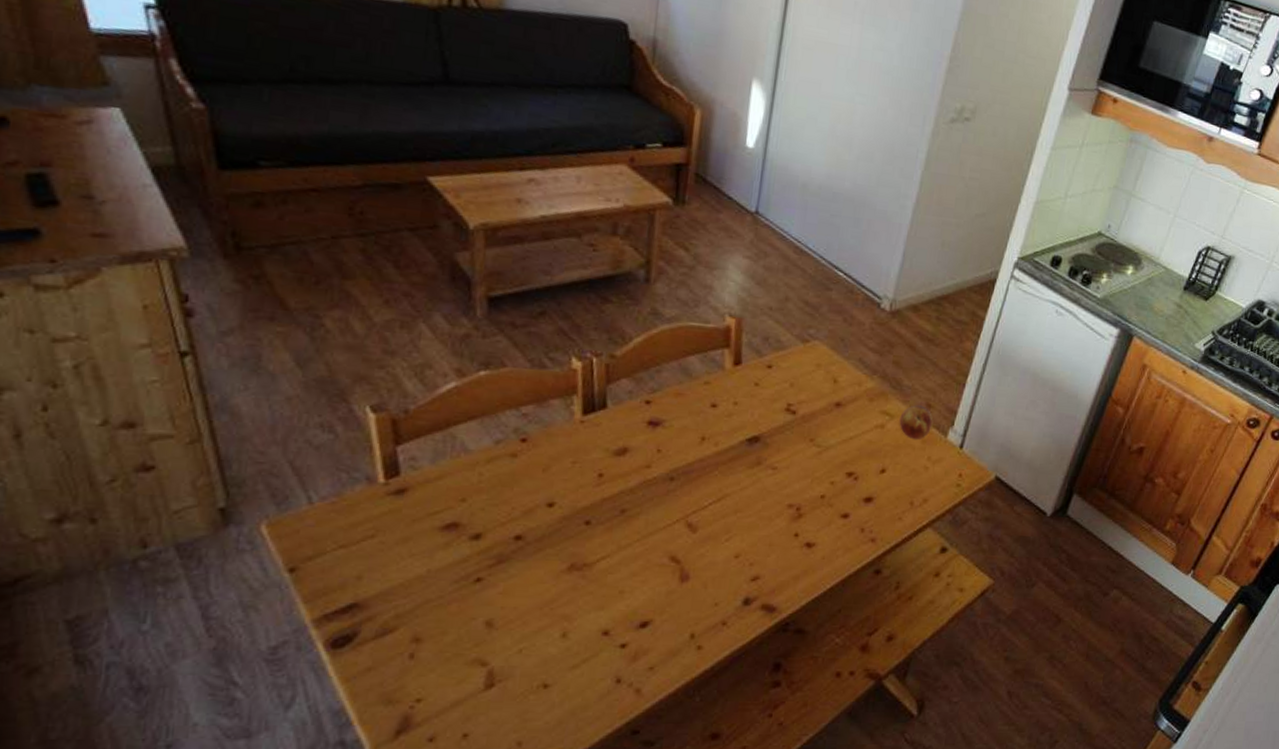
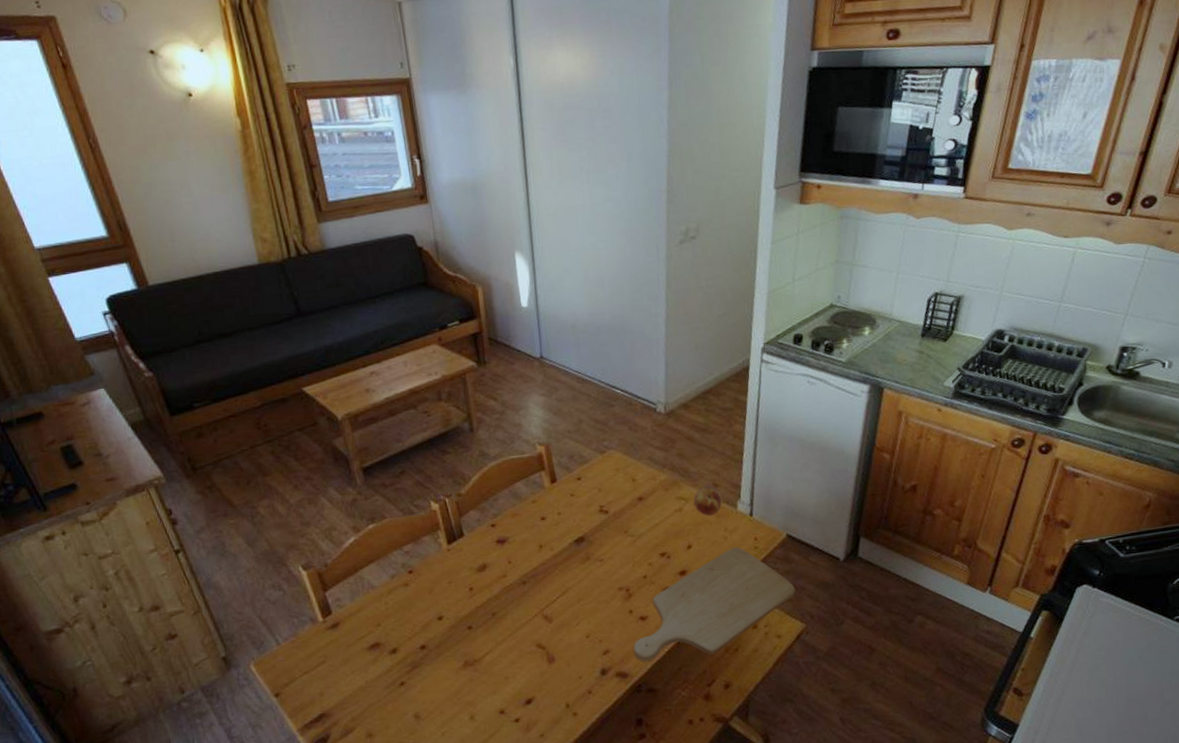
chopping board: none [789,480,991,600] -> present [633,547,795,662]

